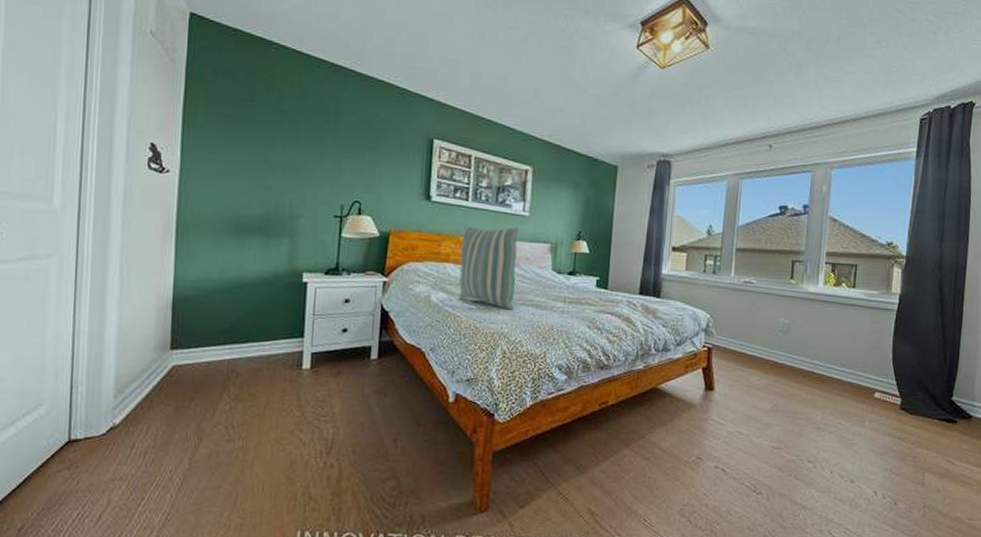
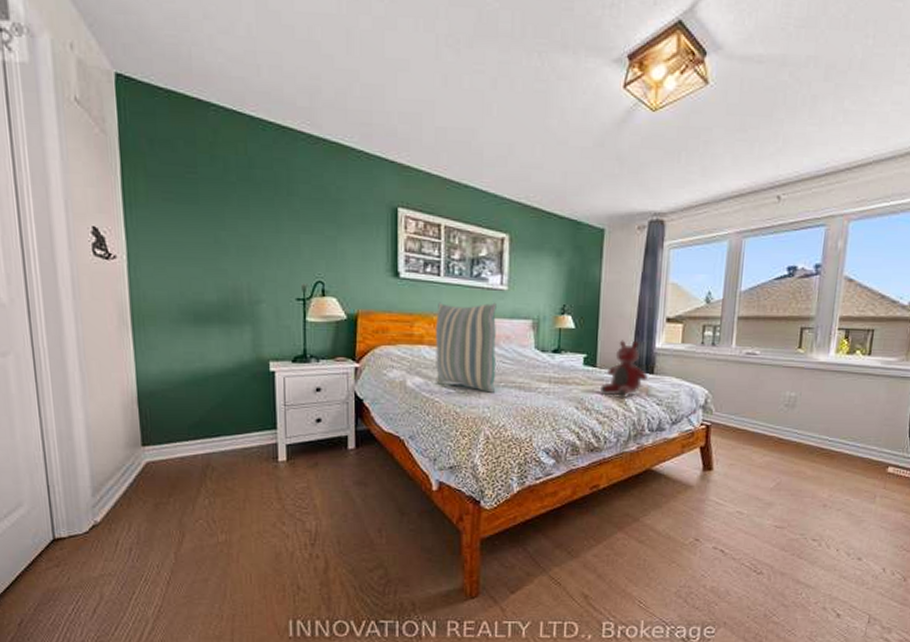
teddy bear: none [610,265,655,319] -> present [599,340,648,398]

